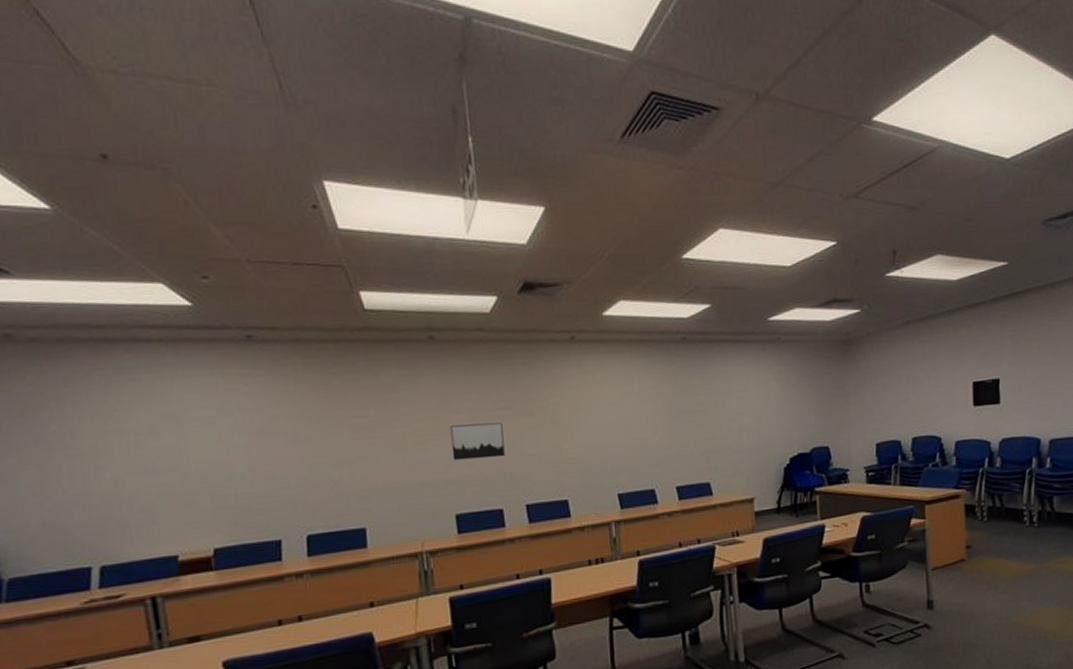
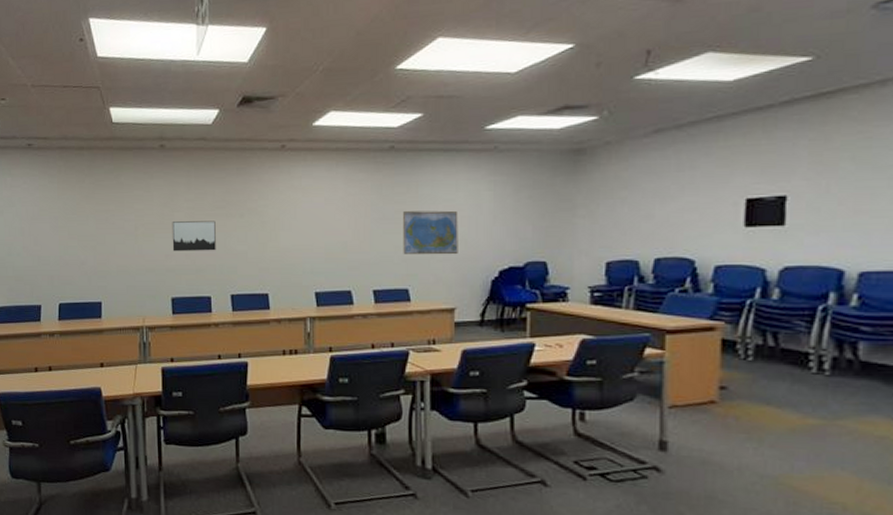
world map: none [699,401,753,447] -> present [403,210,458,255]

